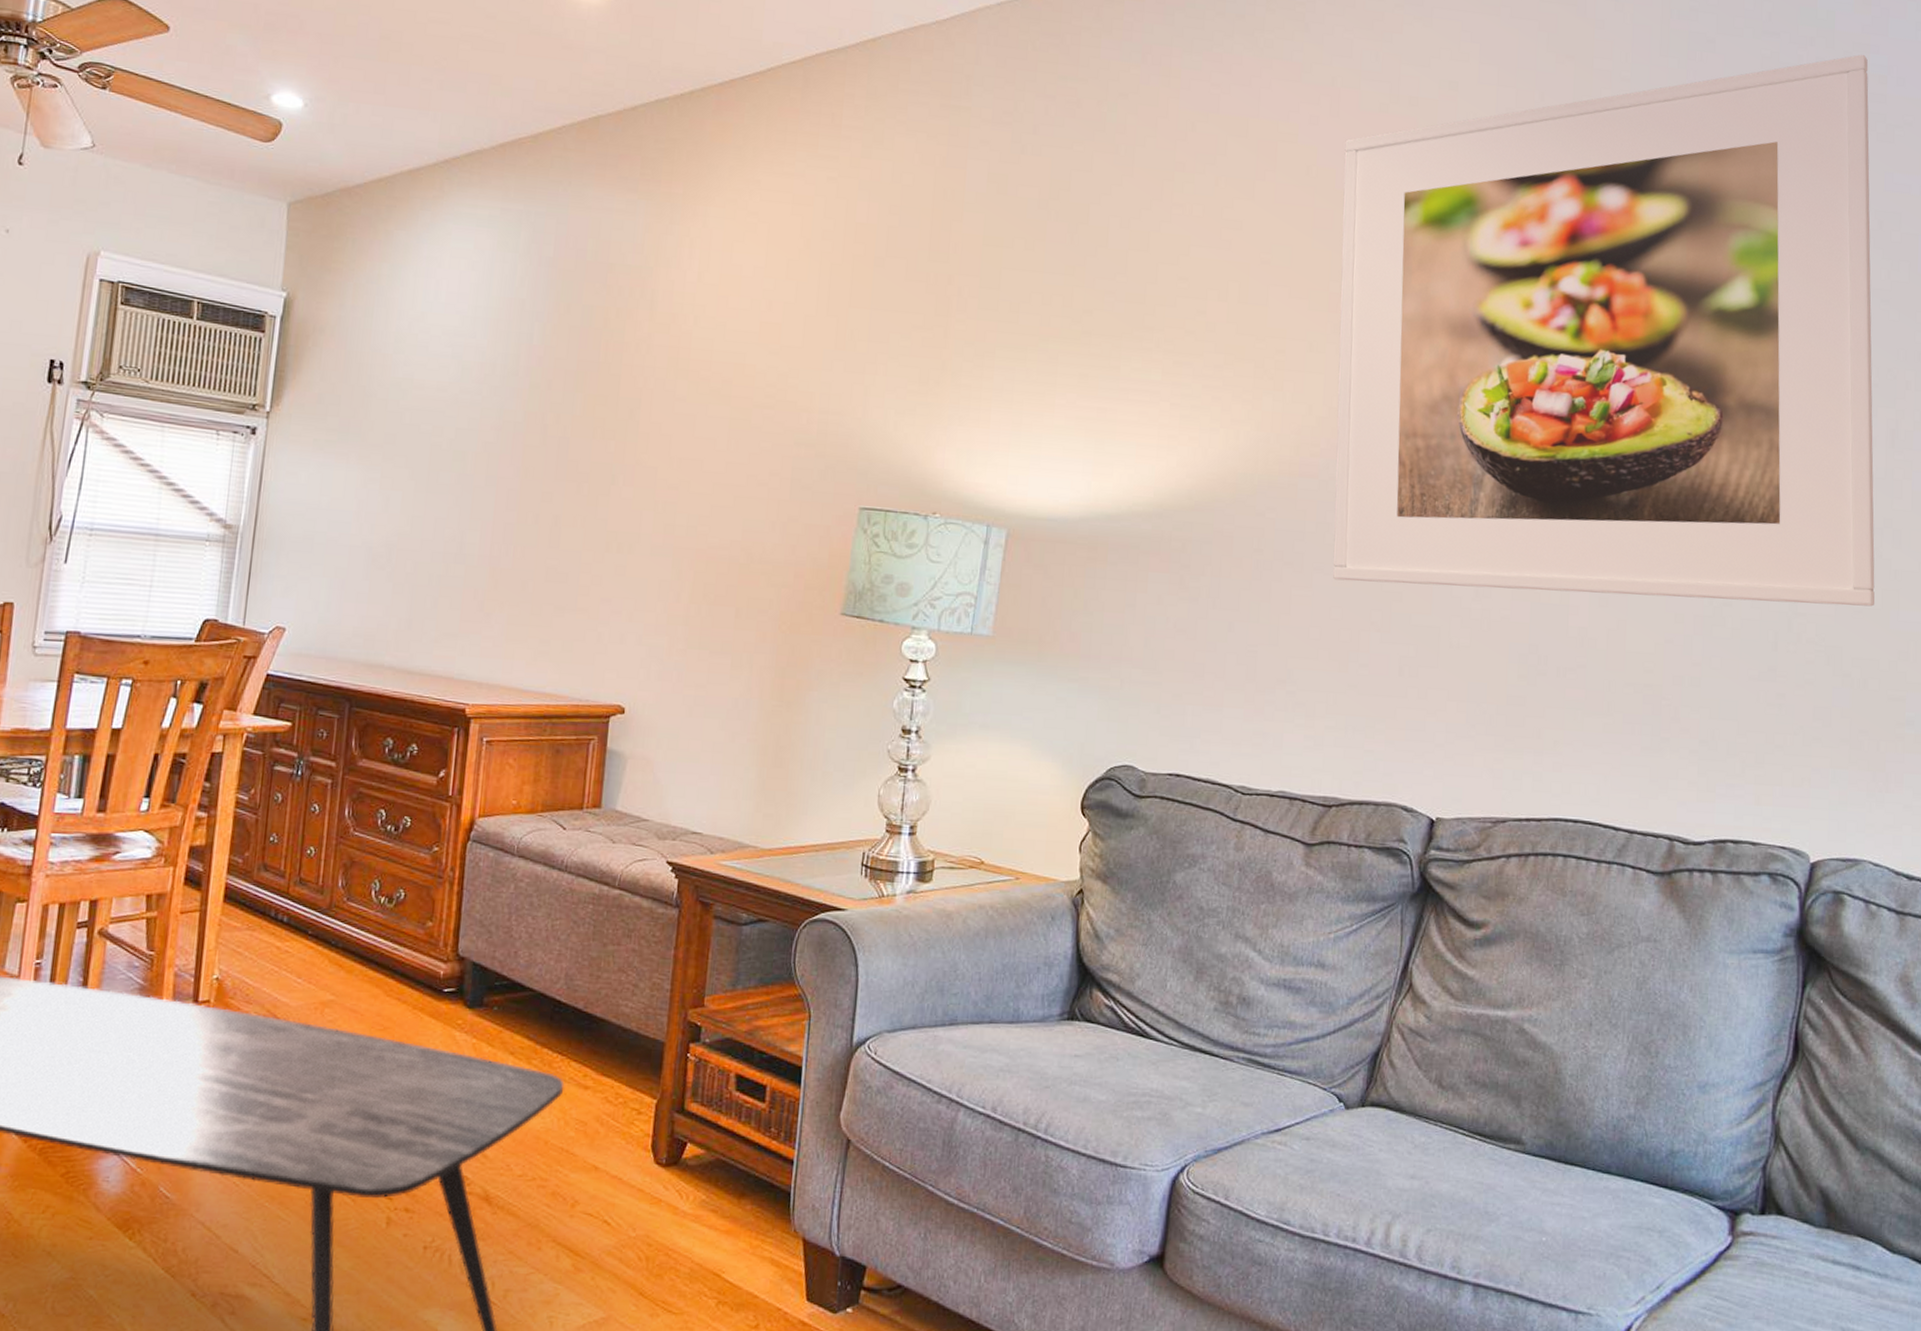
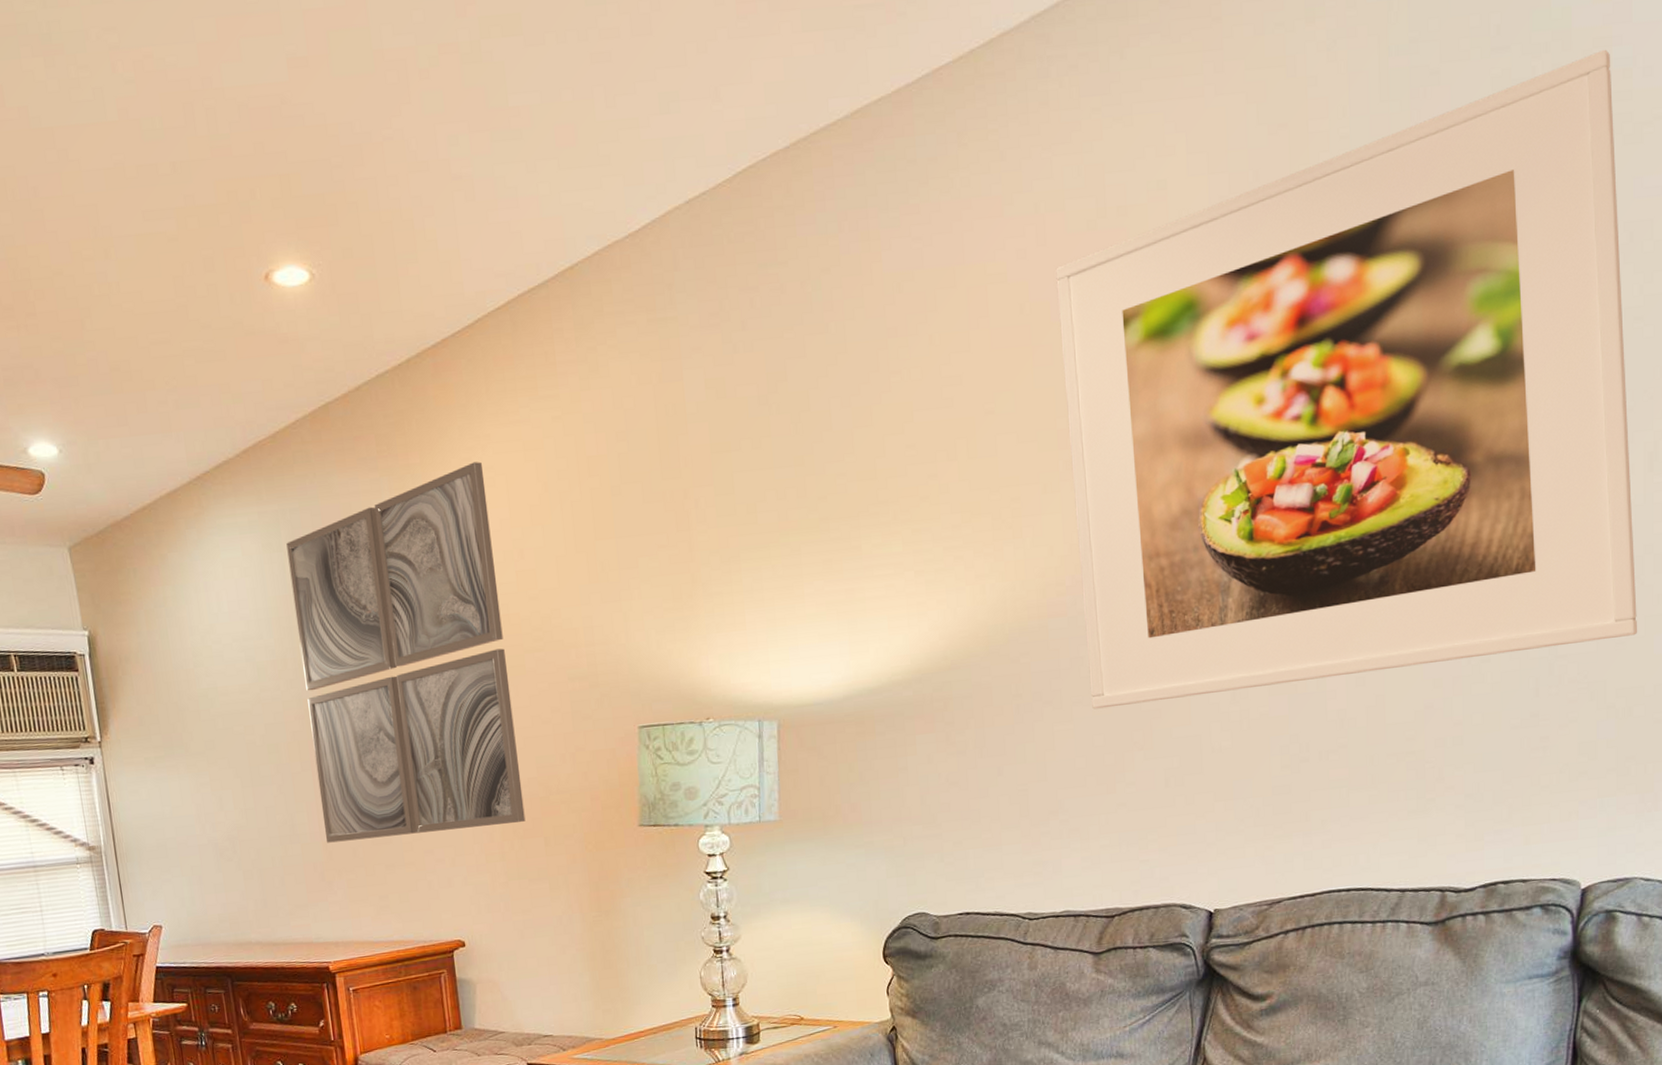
wall art: none [495,204,746,586] -> present [286,462,526,843]

